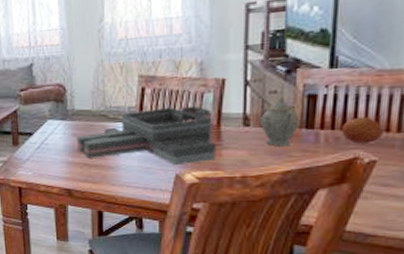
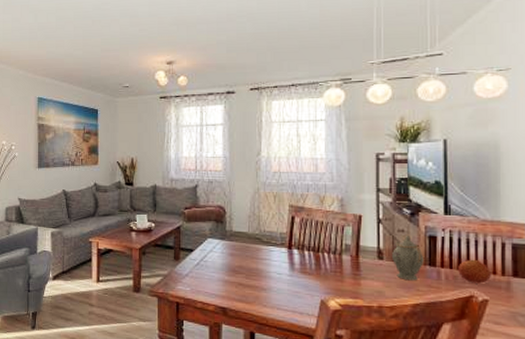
decorative tray: present [76,105,215,166] -> none [233,236,355,292]

